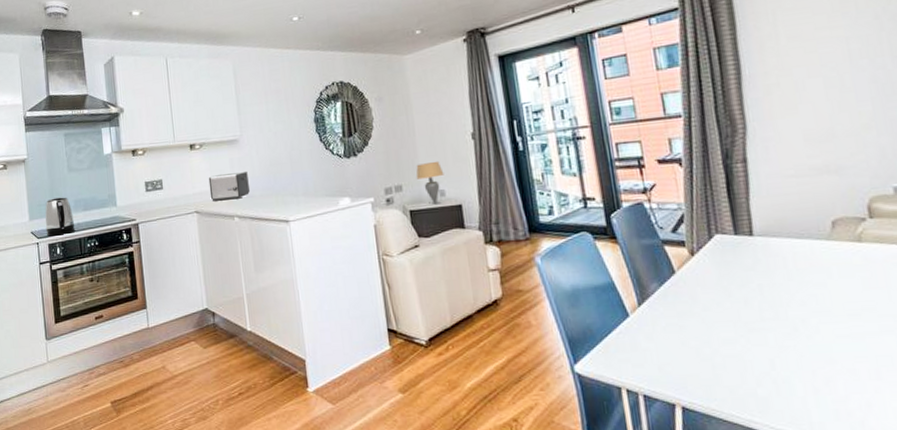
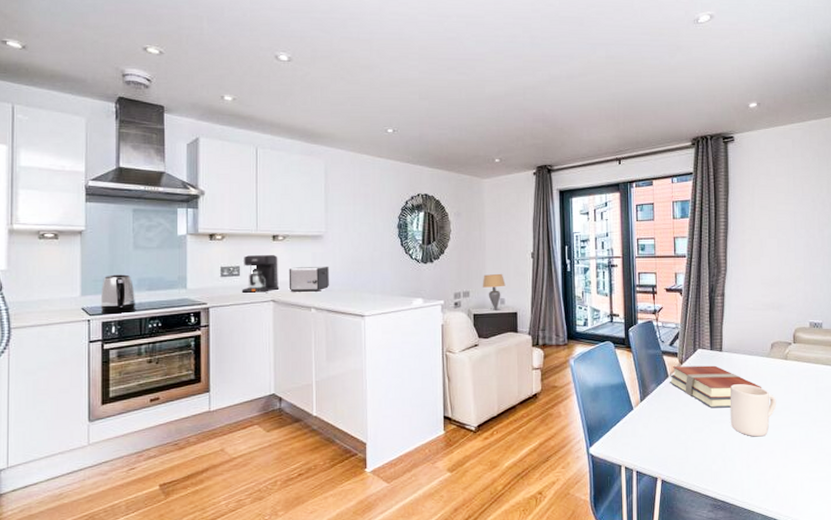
coffee maker: none [165,165,200,207] -> present [241,255,278,294]
books: none [677,255,825,312] -> present [669,365,762,408]
mug: none [772,278,853,350] -> present [730,384,777,437]

